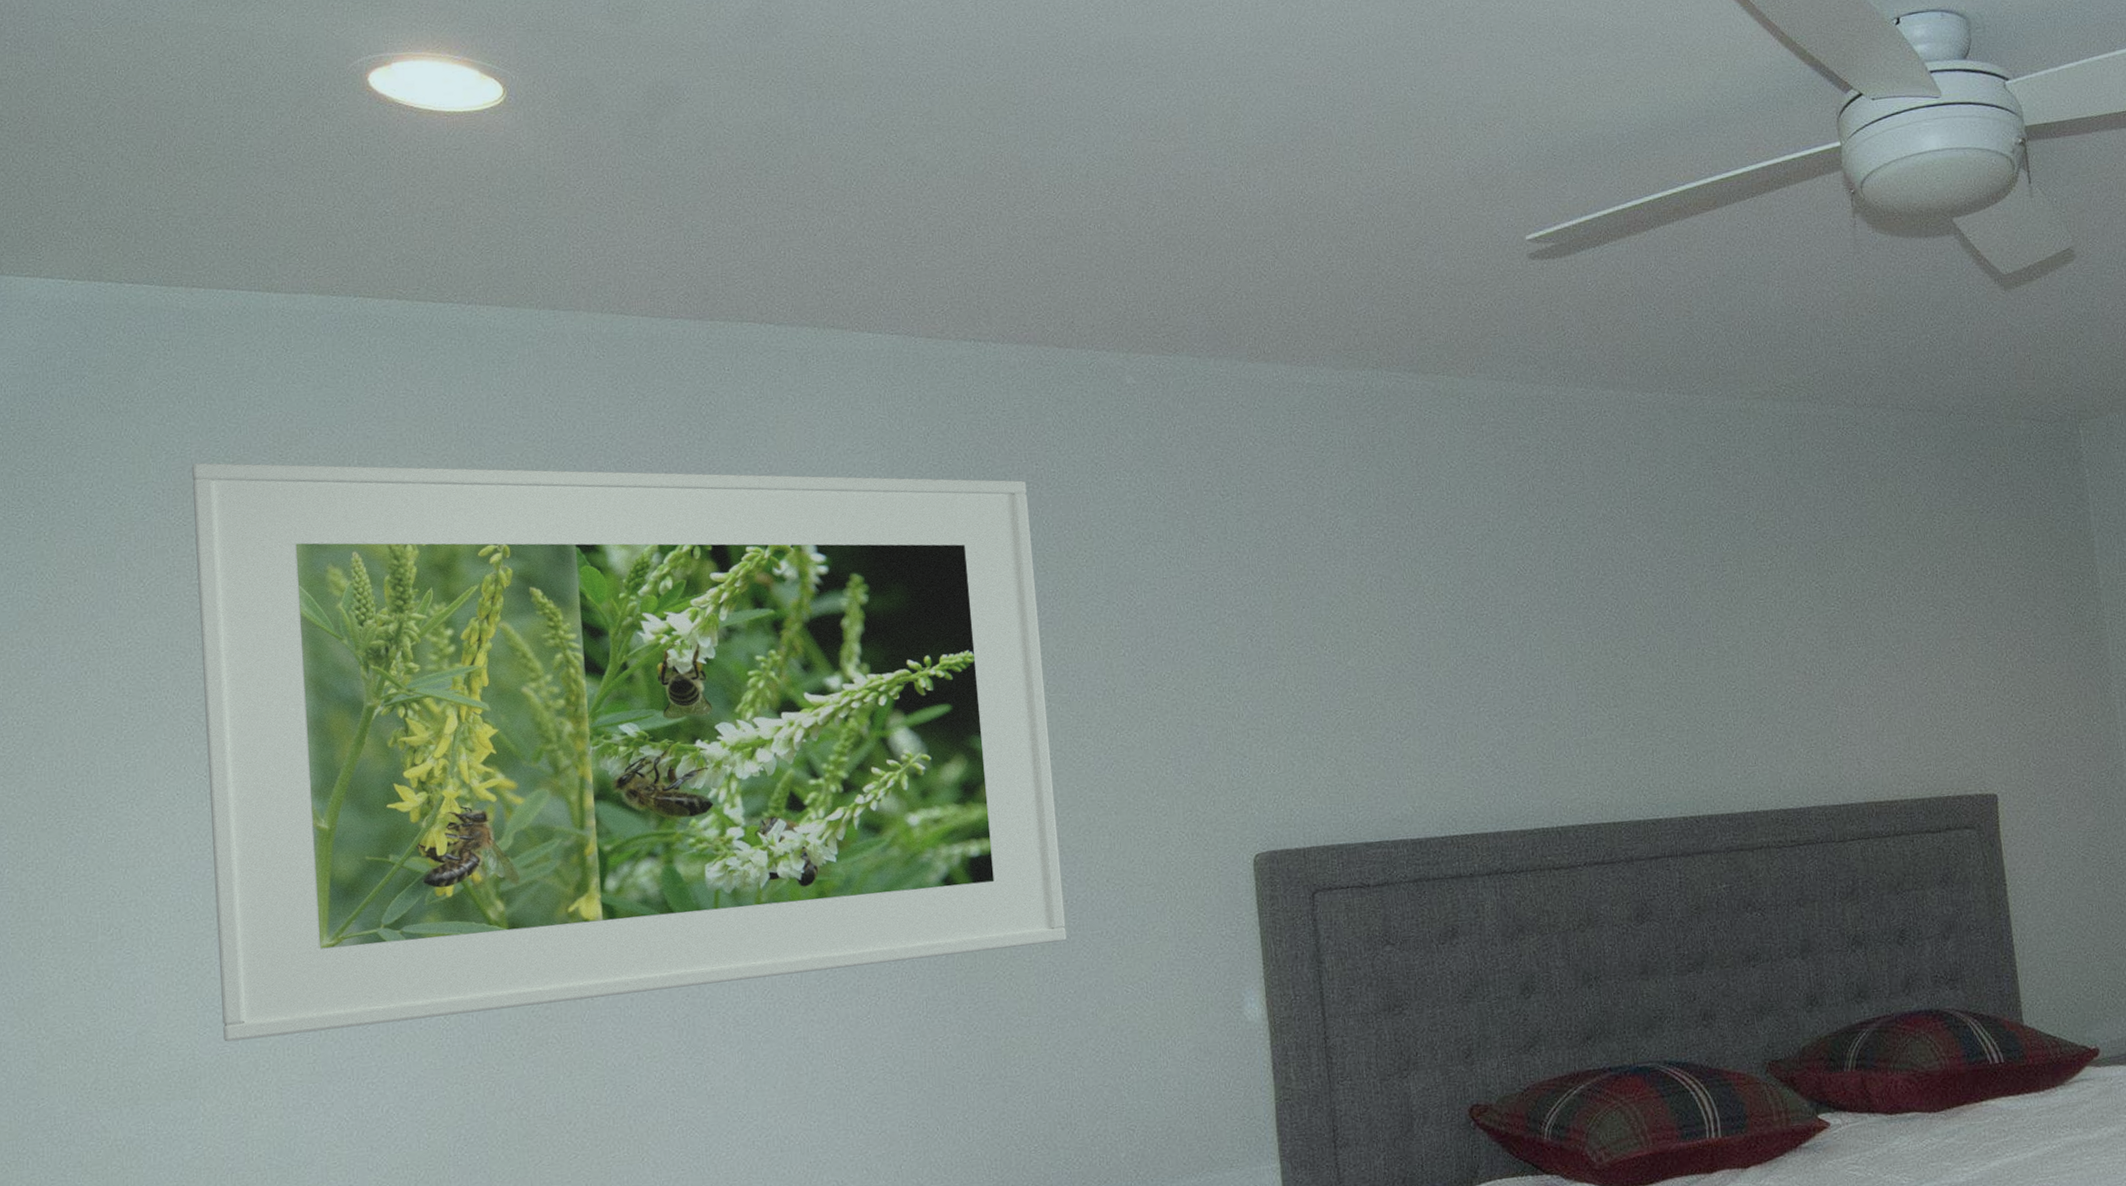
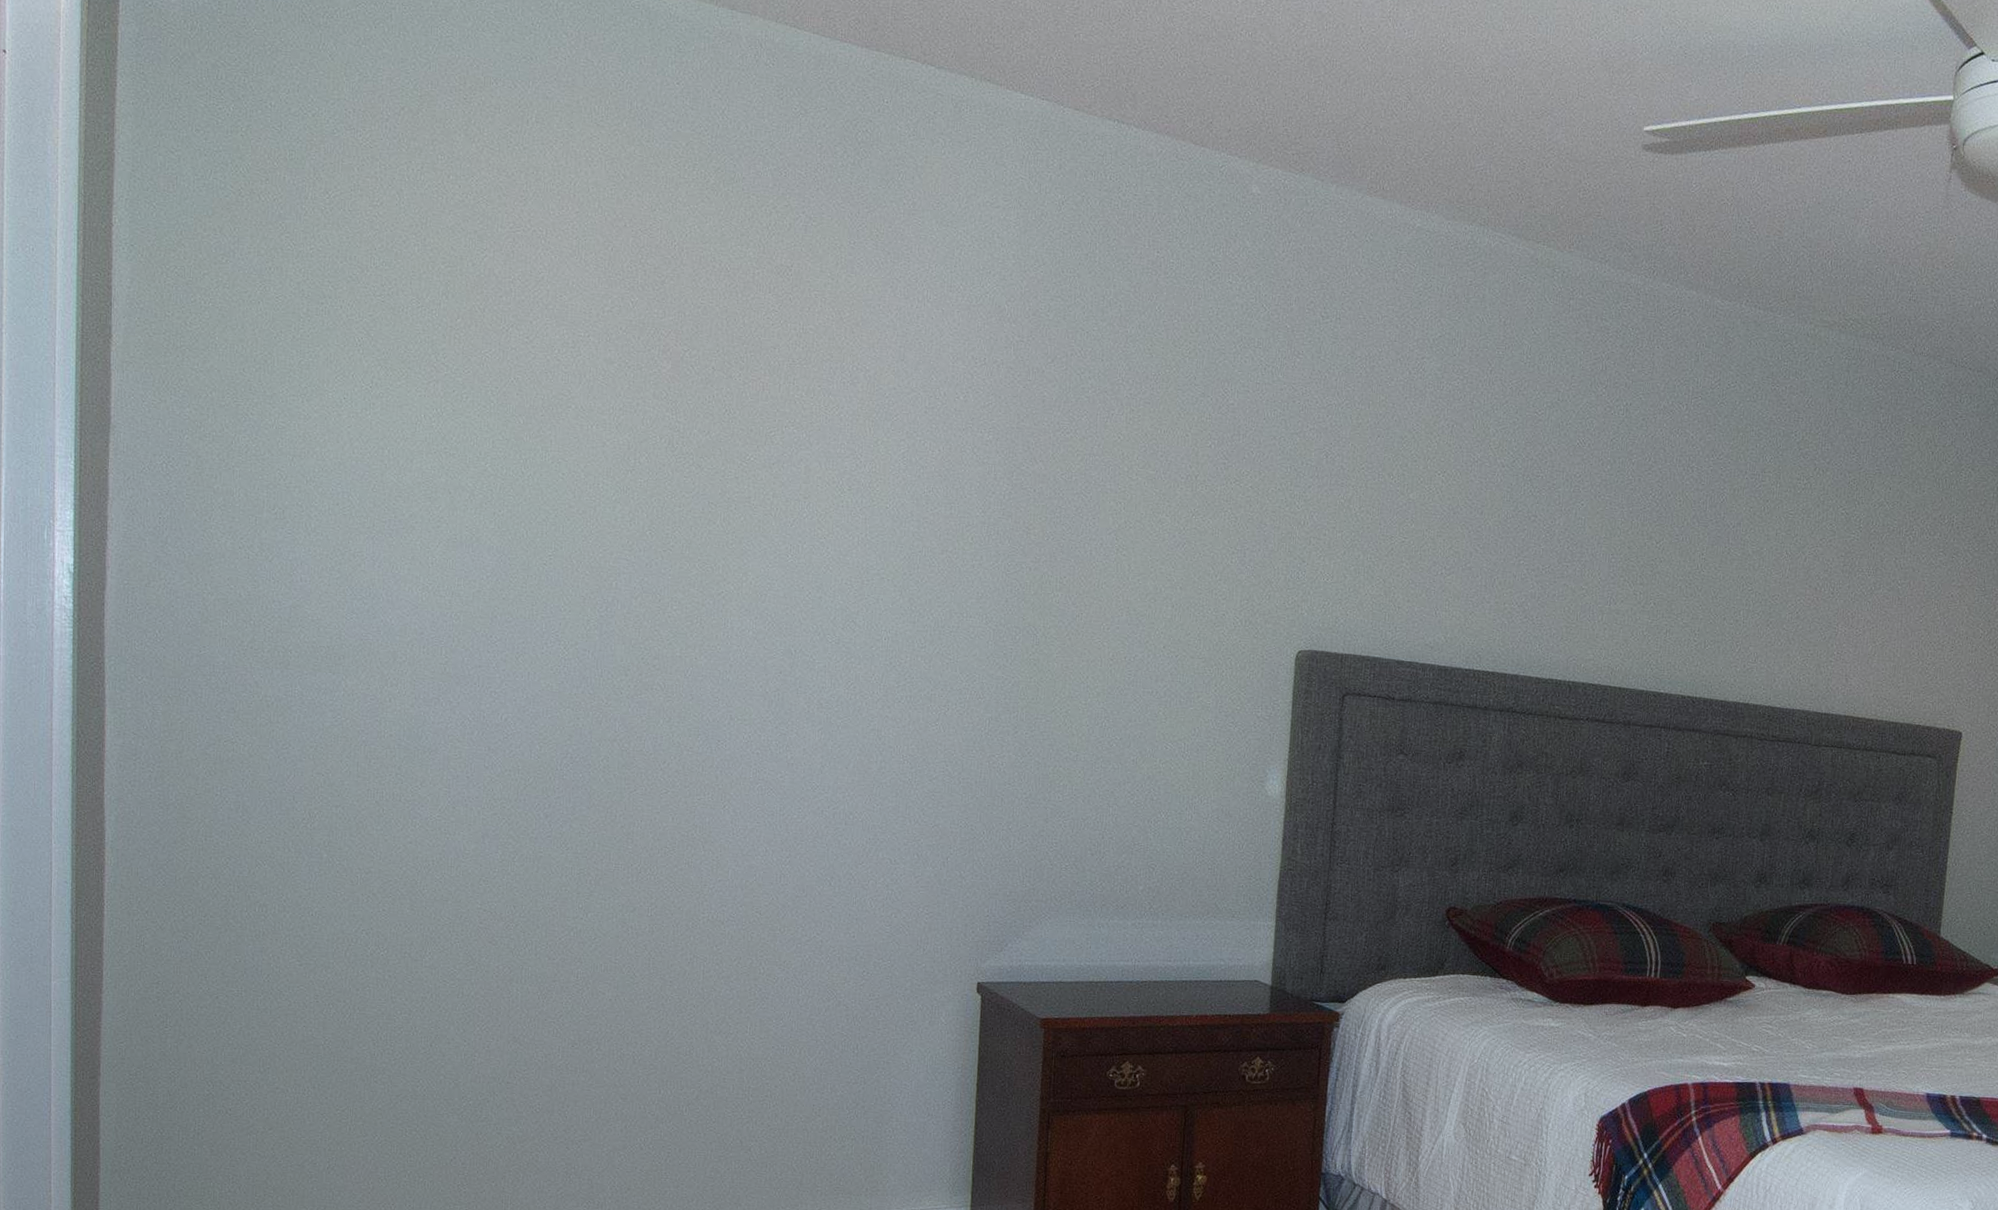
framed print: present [191,462,1067,1042] -> none [368,89,1145,692]

